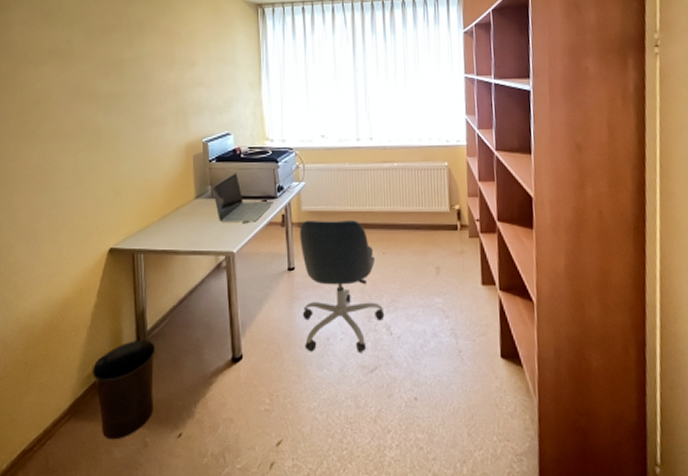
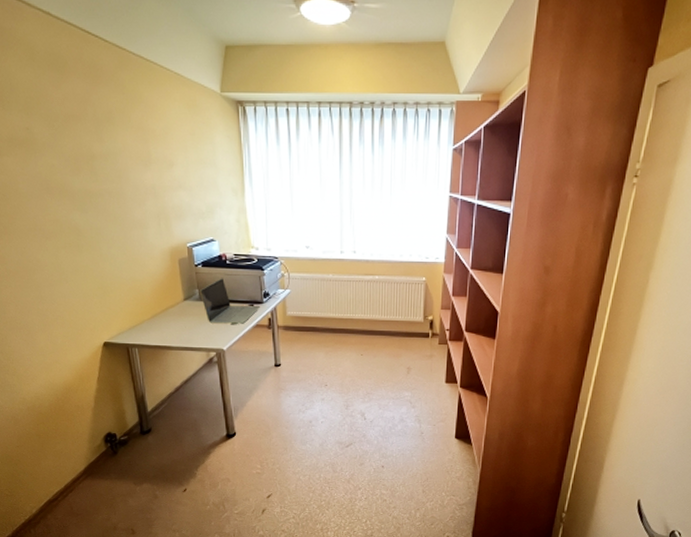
waste bin: present [92,339,156,440] -> none [102,418,160,493]
office chair: present [300,220,385,352] -> none [285,324,360,432]

